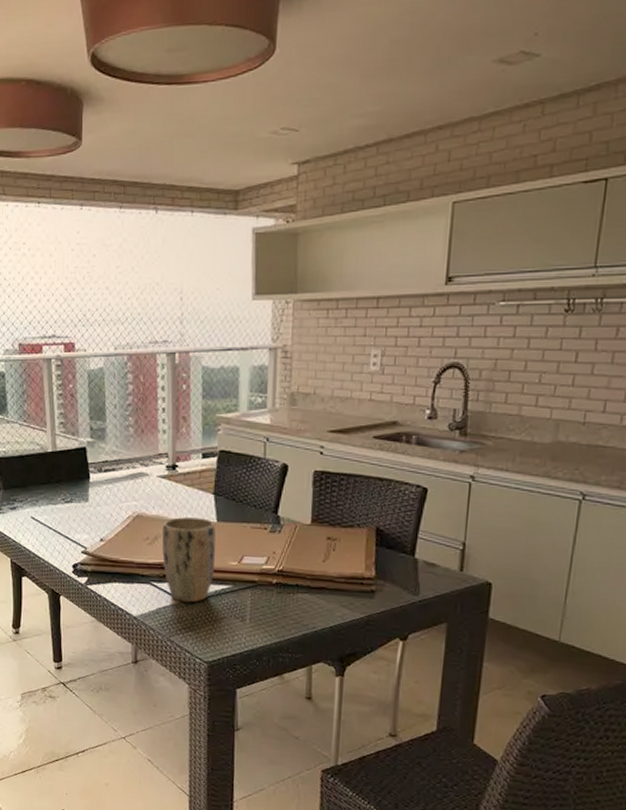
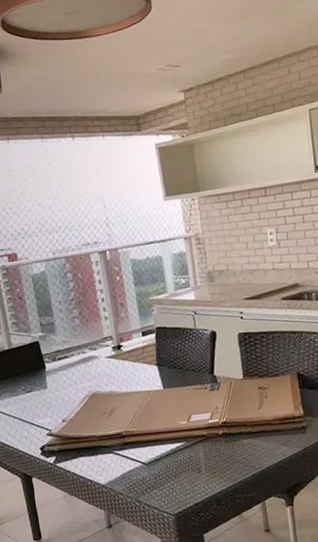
plant pot: present [162,517,216,603] -> none [117,387,168,465]

